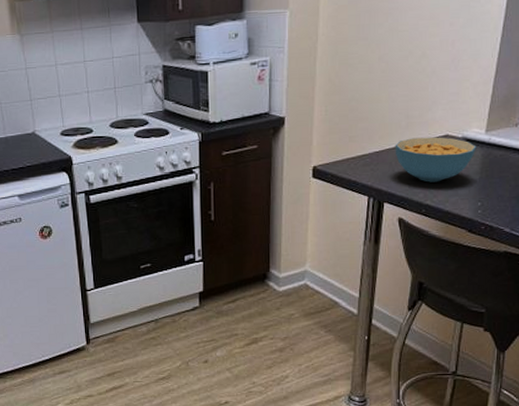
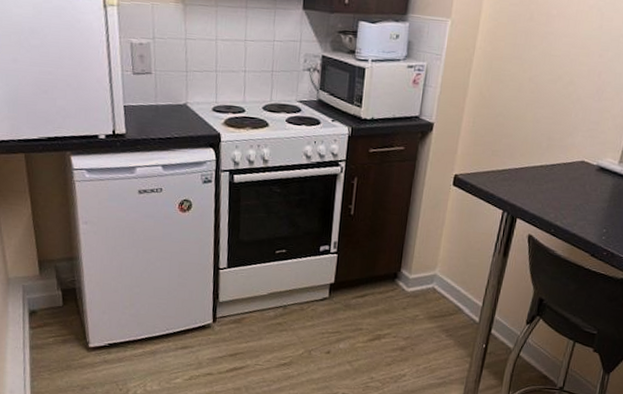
cereal bowl: present [395,137,477,183] -> none [533,159,609,205]

